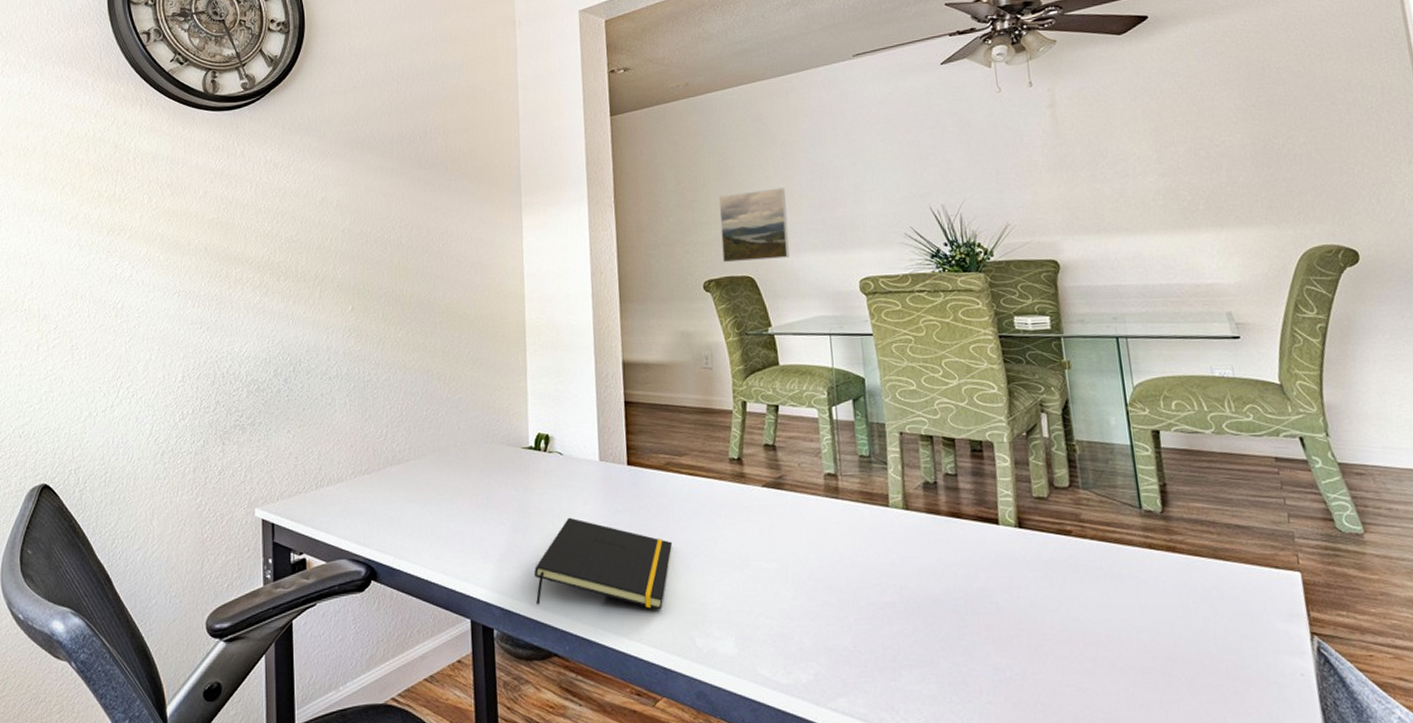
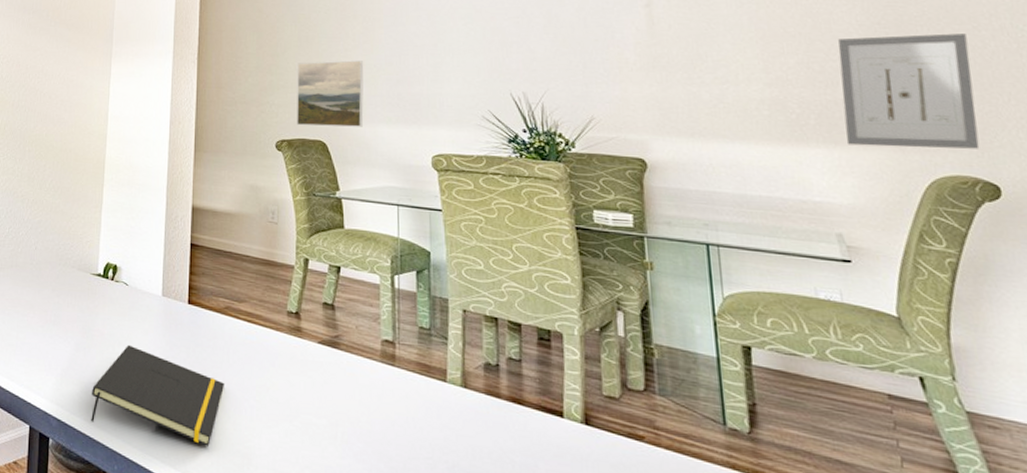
wall art: none [1220,109,1341,226] -> present [838,33,980,149]

